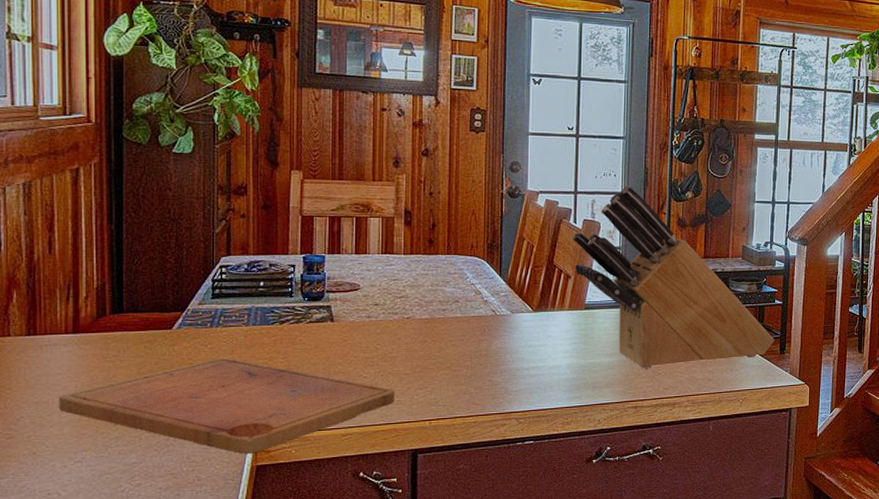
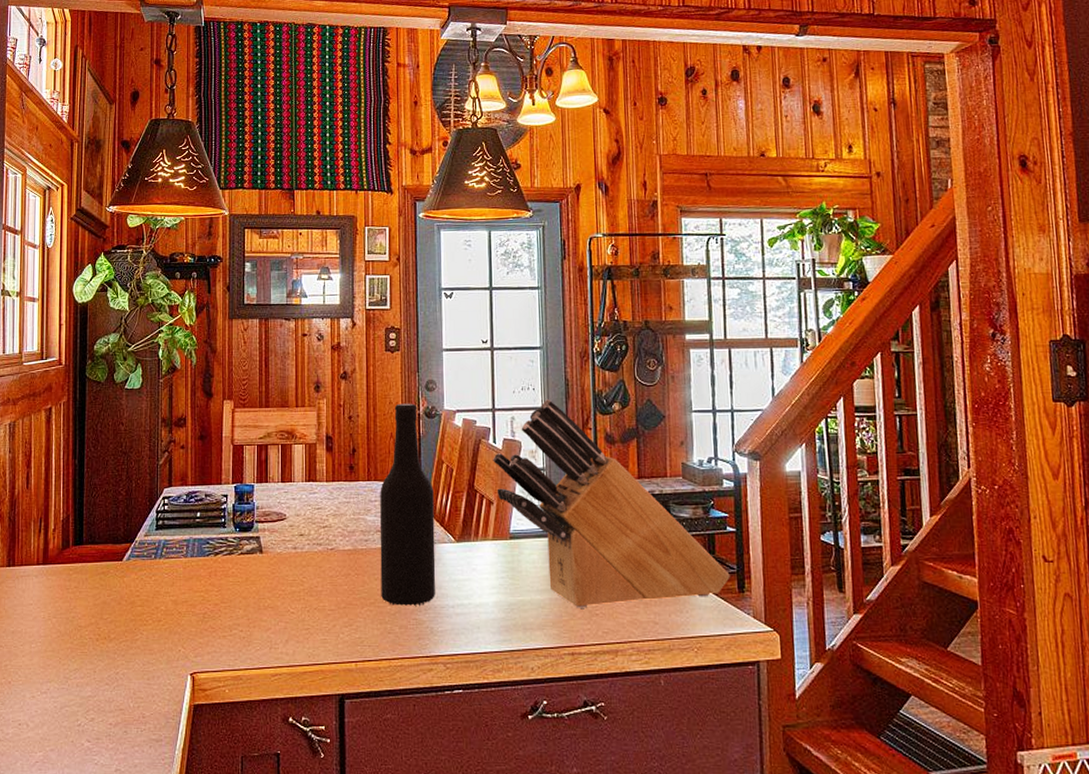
cutting board: present [58,358,395,454] -> none [30,590,321,692]
bottle: none [457,182,514,369] -> present [379,403,436,606]

